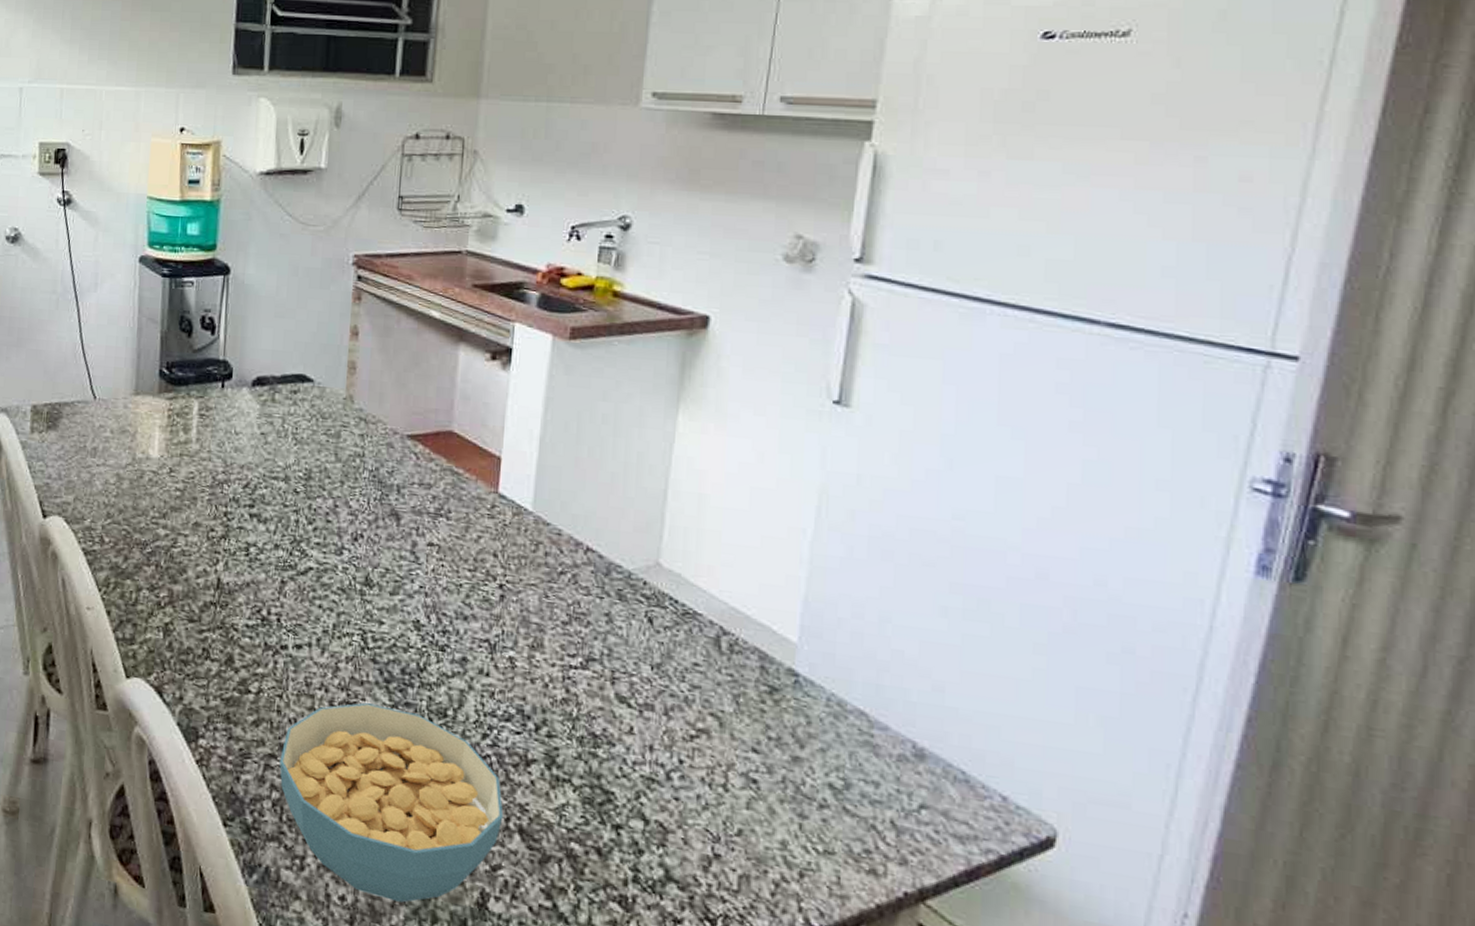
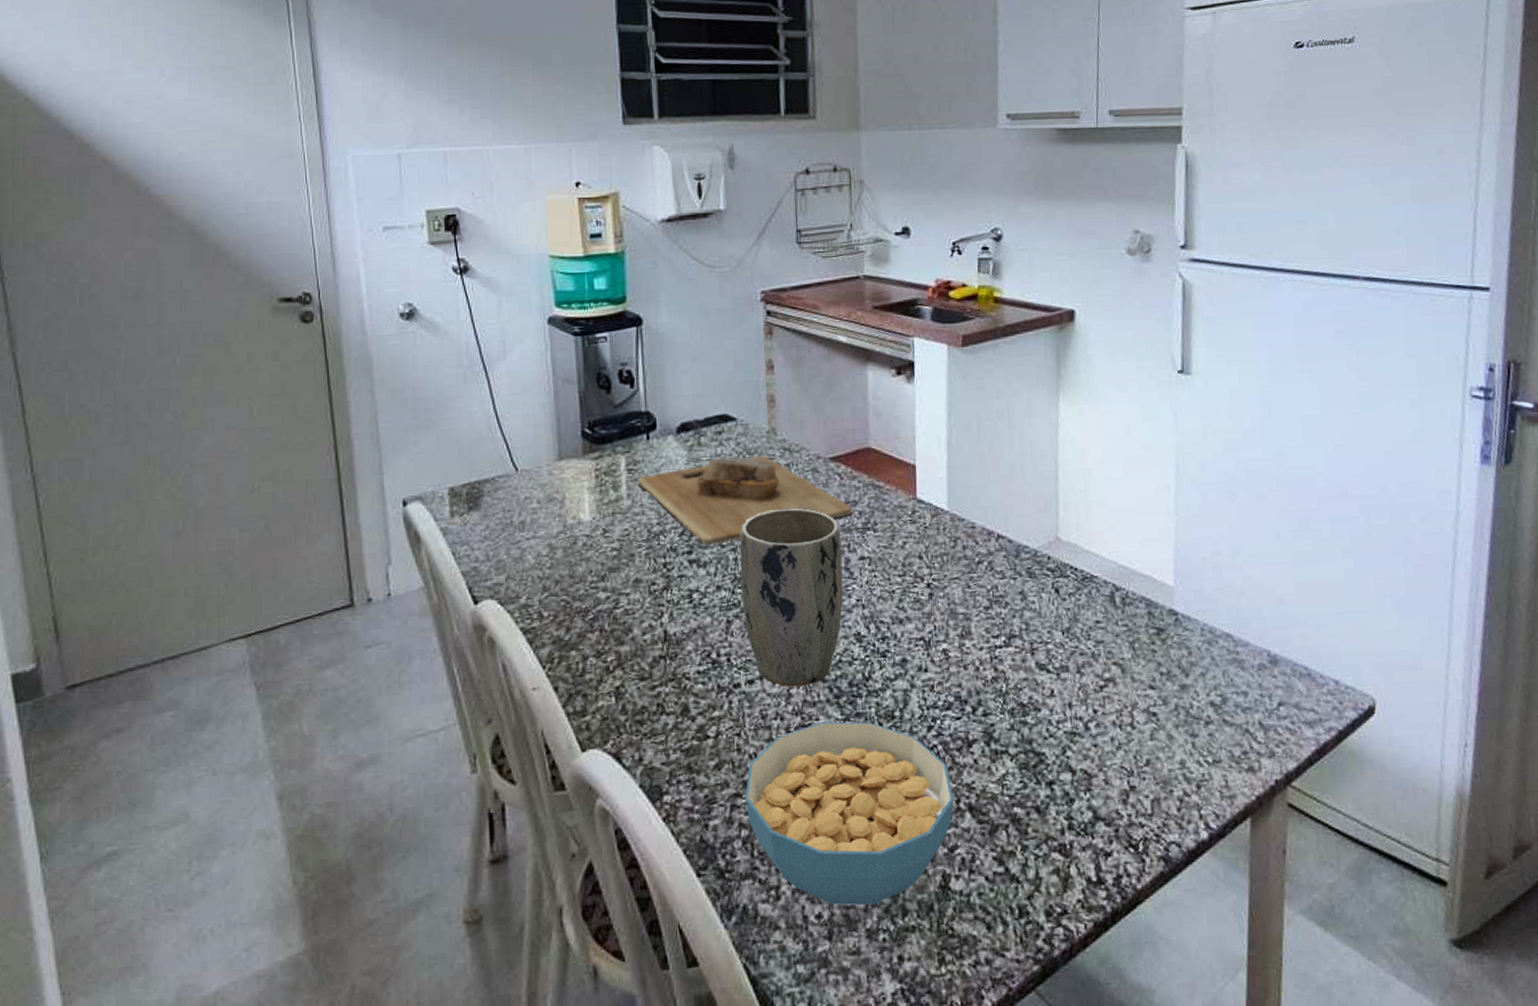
cutting board: none [208,417,426,504] -> present [637,455,853,545]
plant pot: none [299,478,410,663] -> present [740,508,844,687]

